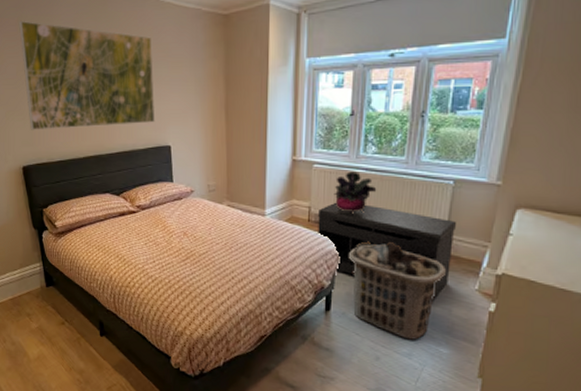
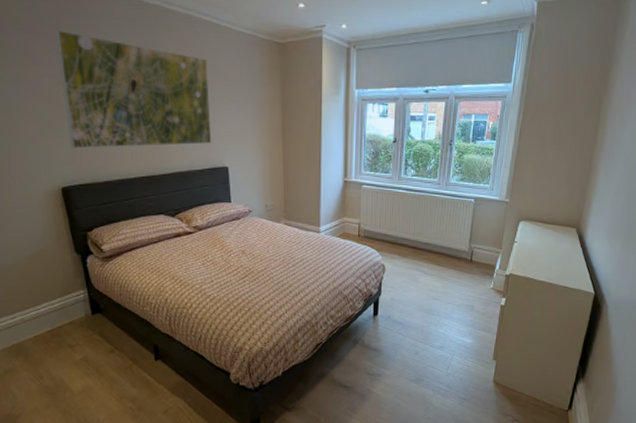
bench: present [318,202,456,300] -> none [367,219,476,299]
potted plant: present [334,171,377,214] -> none [380,191,416,229]
clothes hamper: present [349,241,446,340] -> none [393,252,469,334]

